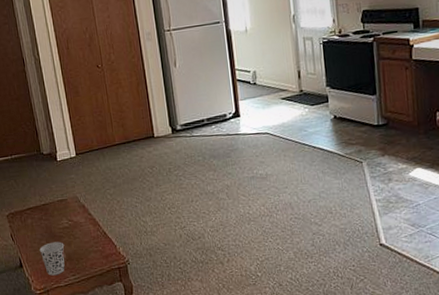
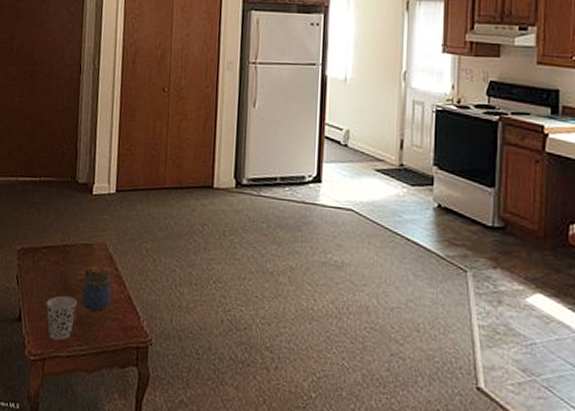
jar: none [64,213,90,249] -> present [82,264,111,311]

